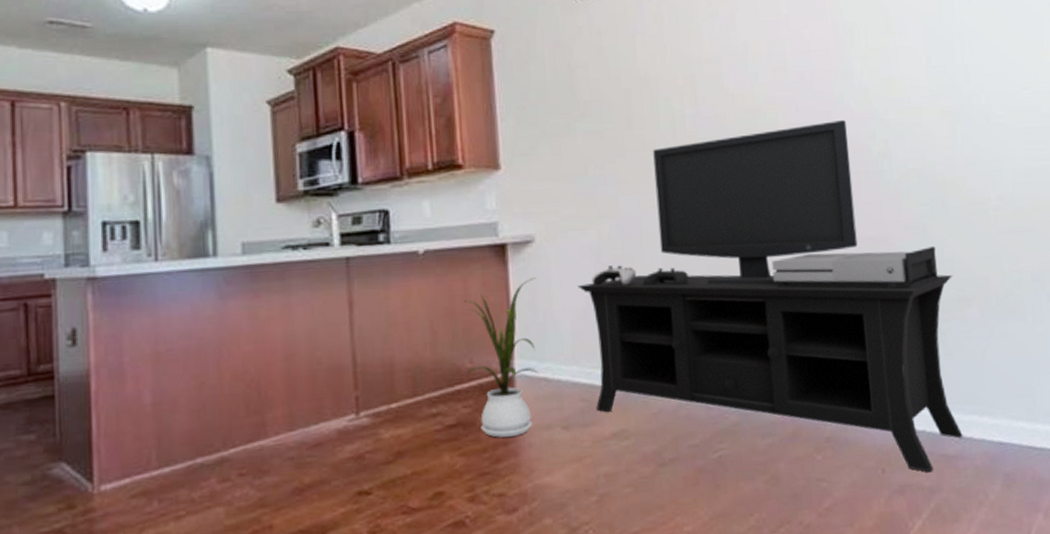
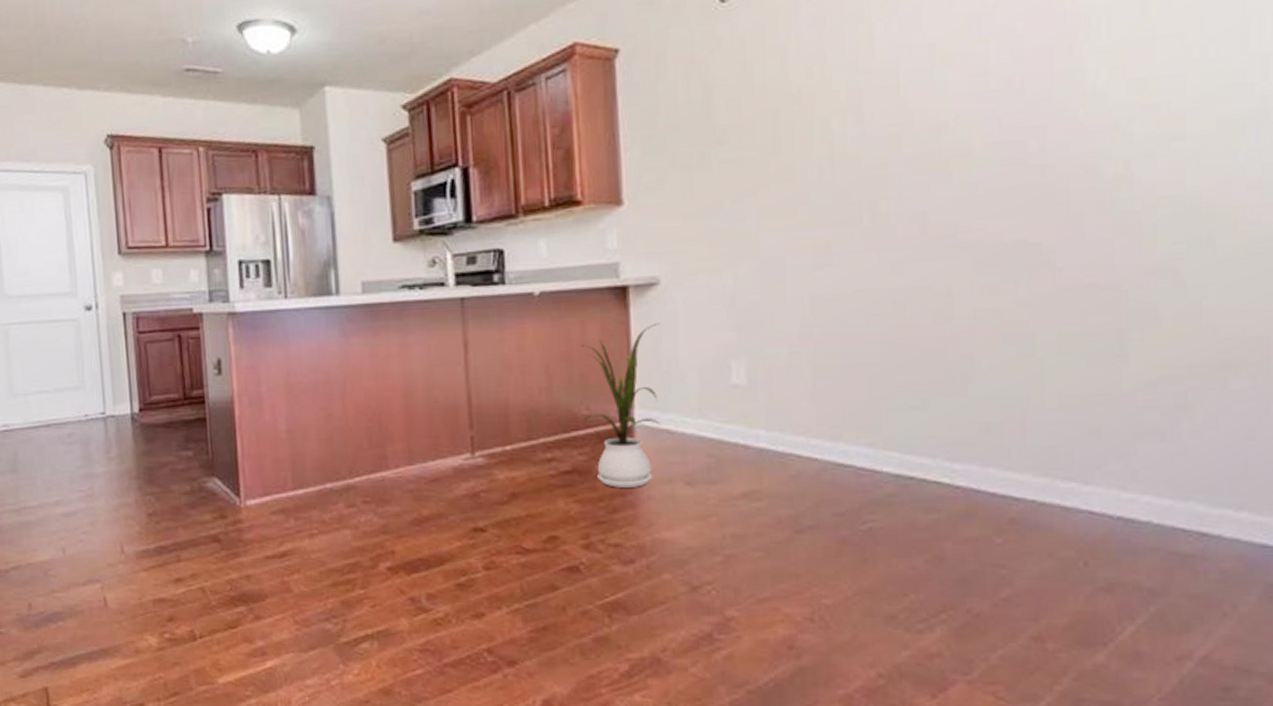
media console: present [577,119,963,473] -> none [707,135,1213,572]

